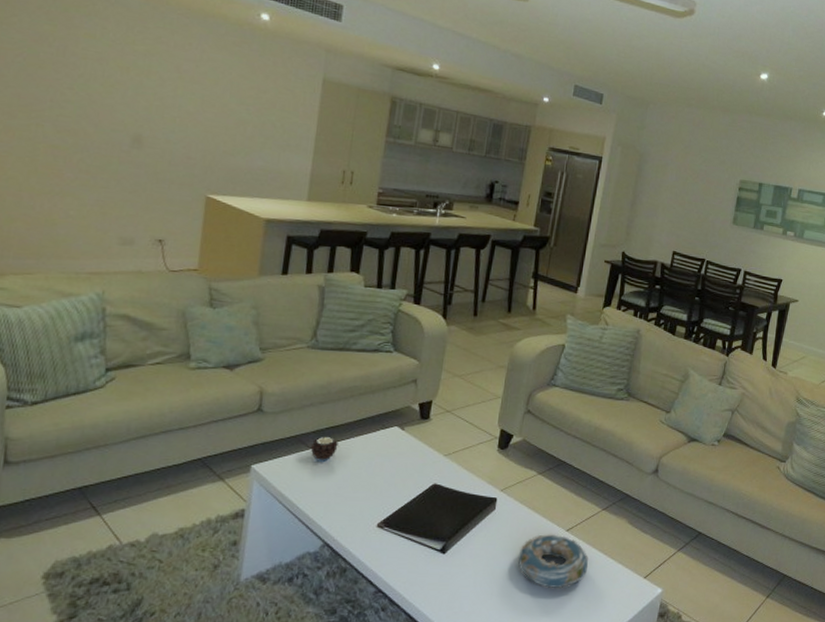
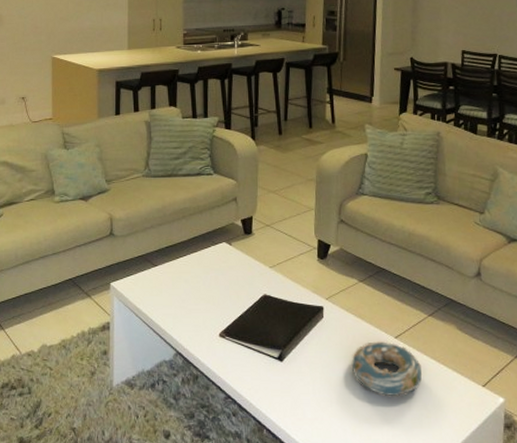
candle: present [310,437,338,462] -> none [155,255,178,277]

